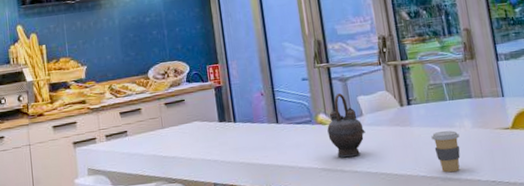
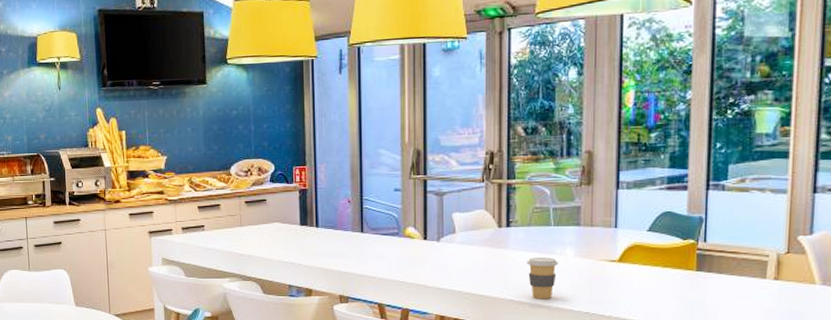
teapot: present [327,92,366,158] -> none [415,207,455,274]

